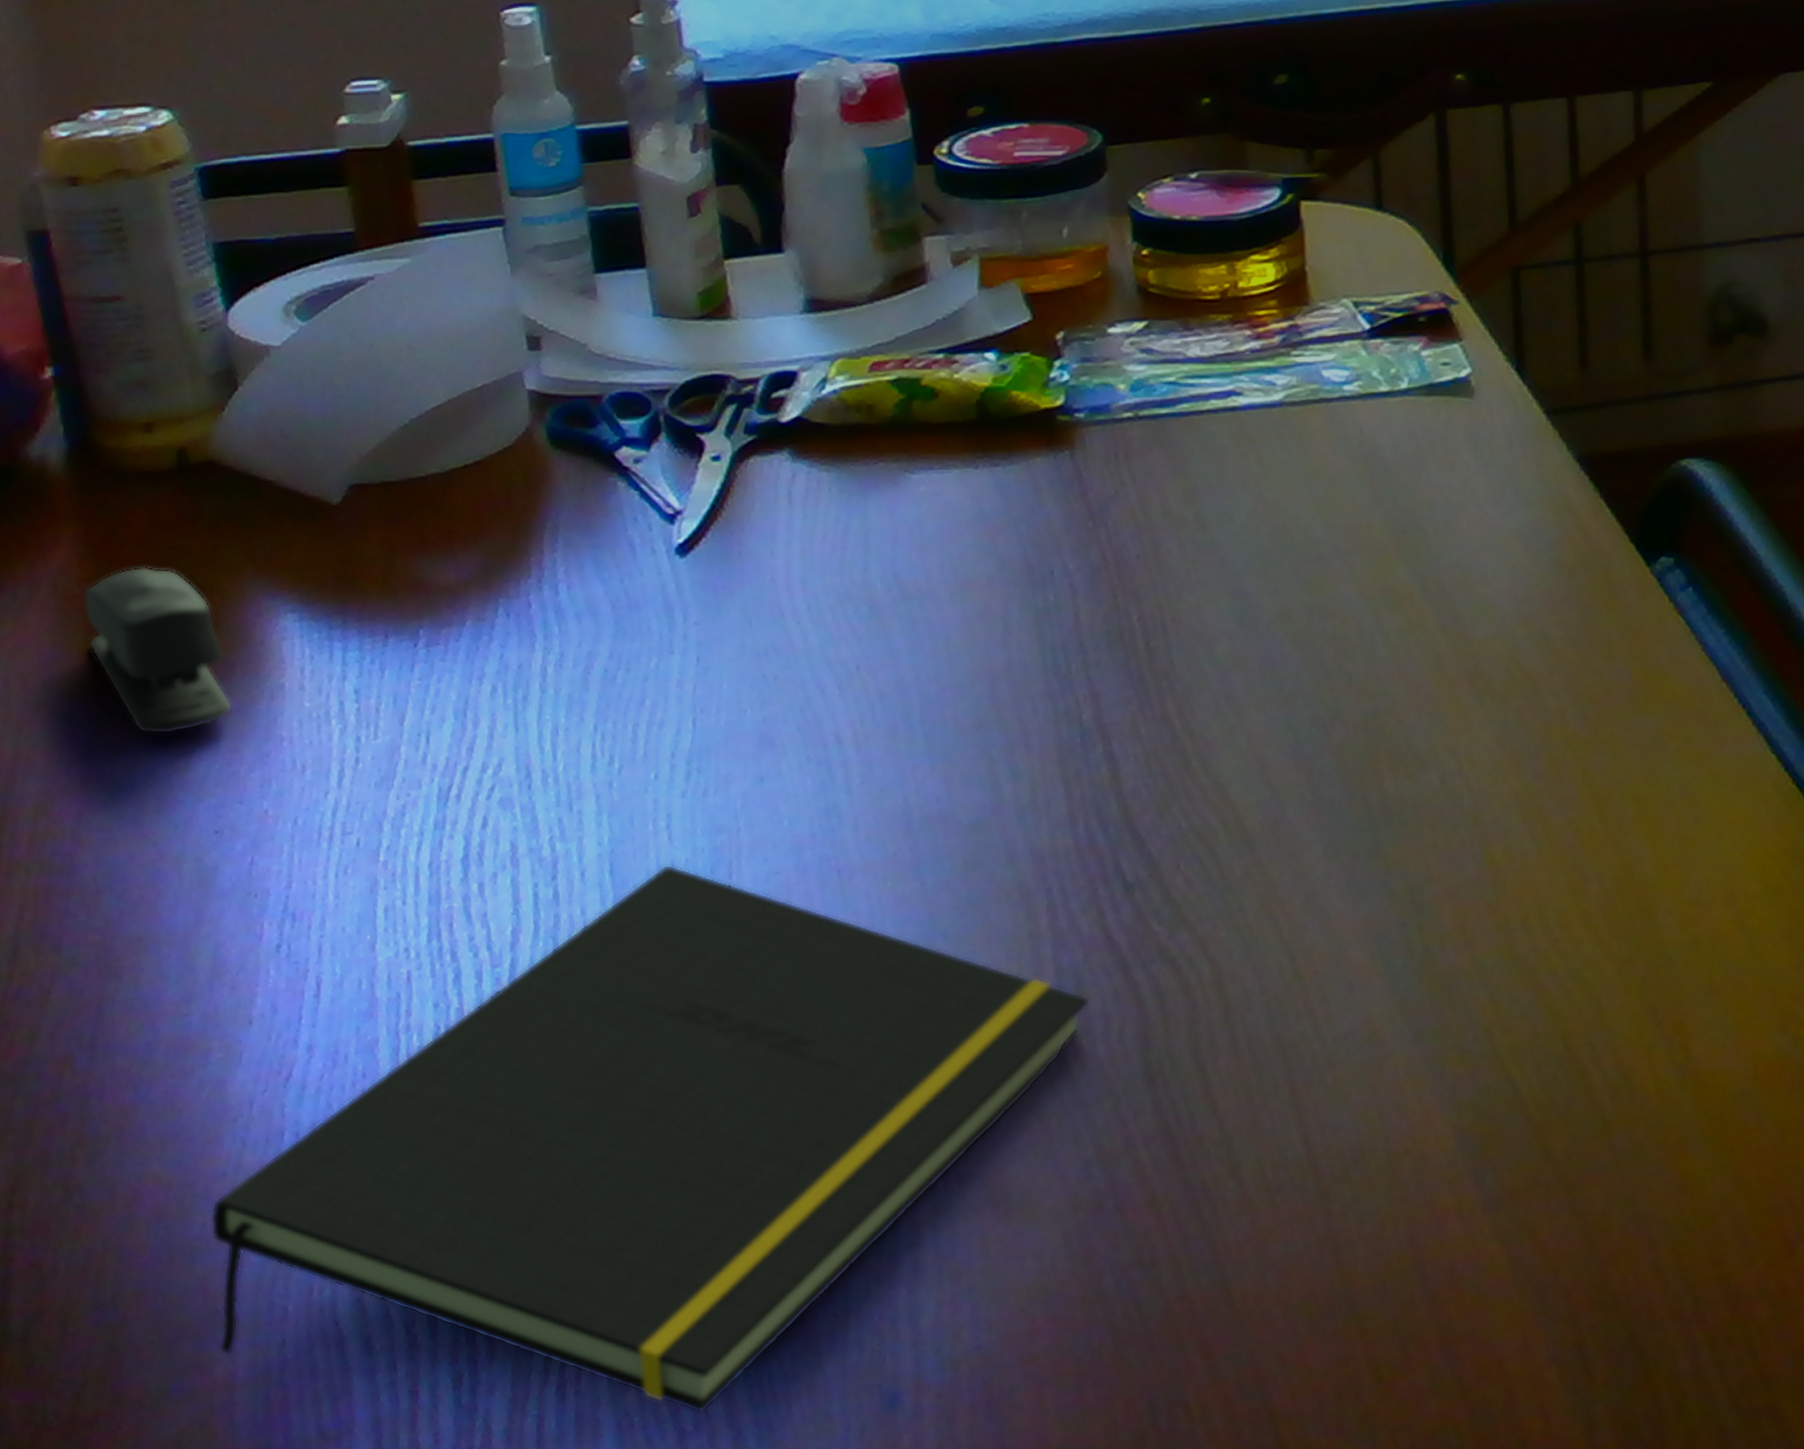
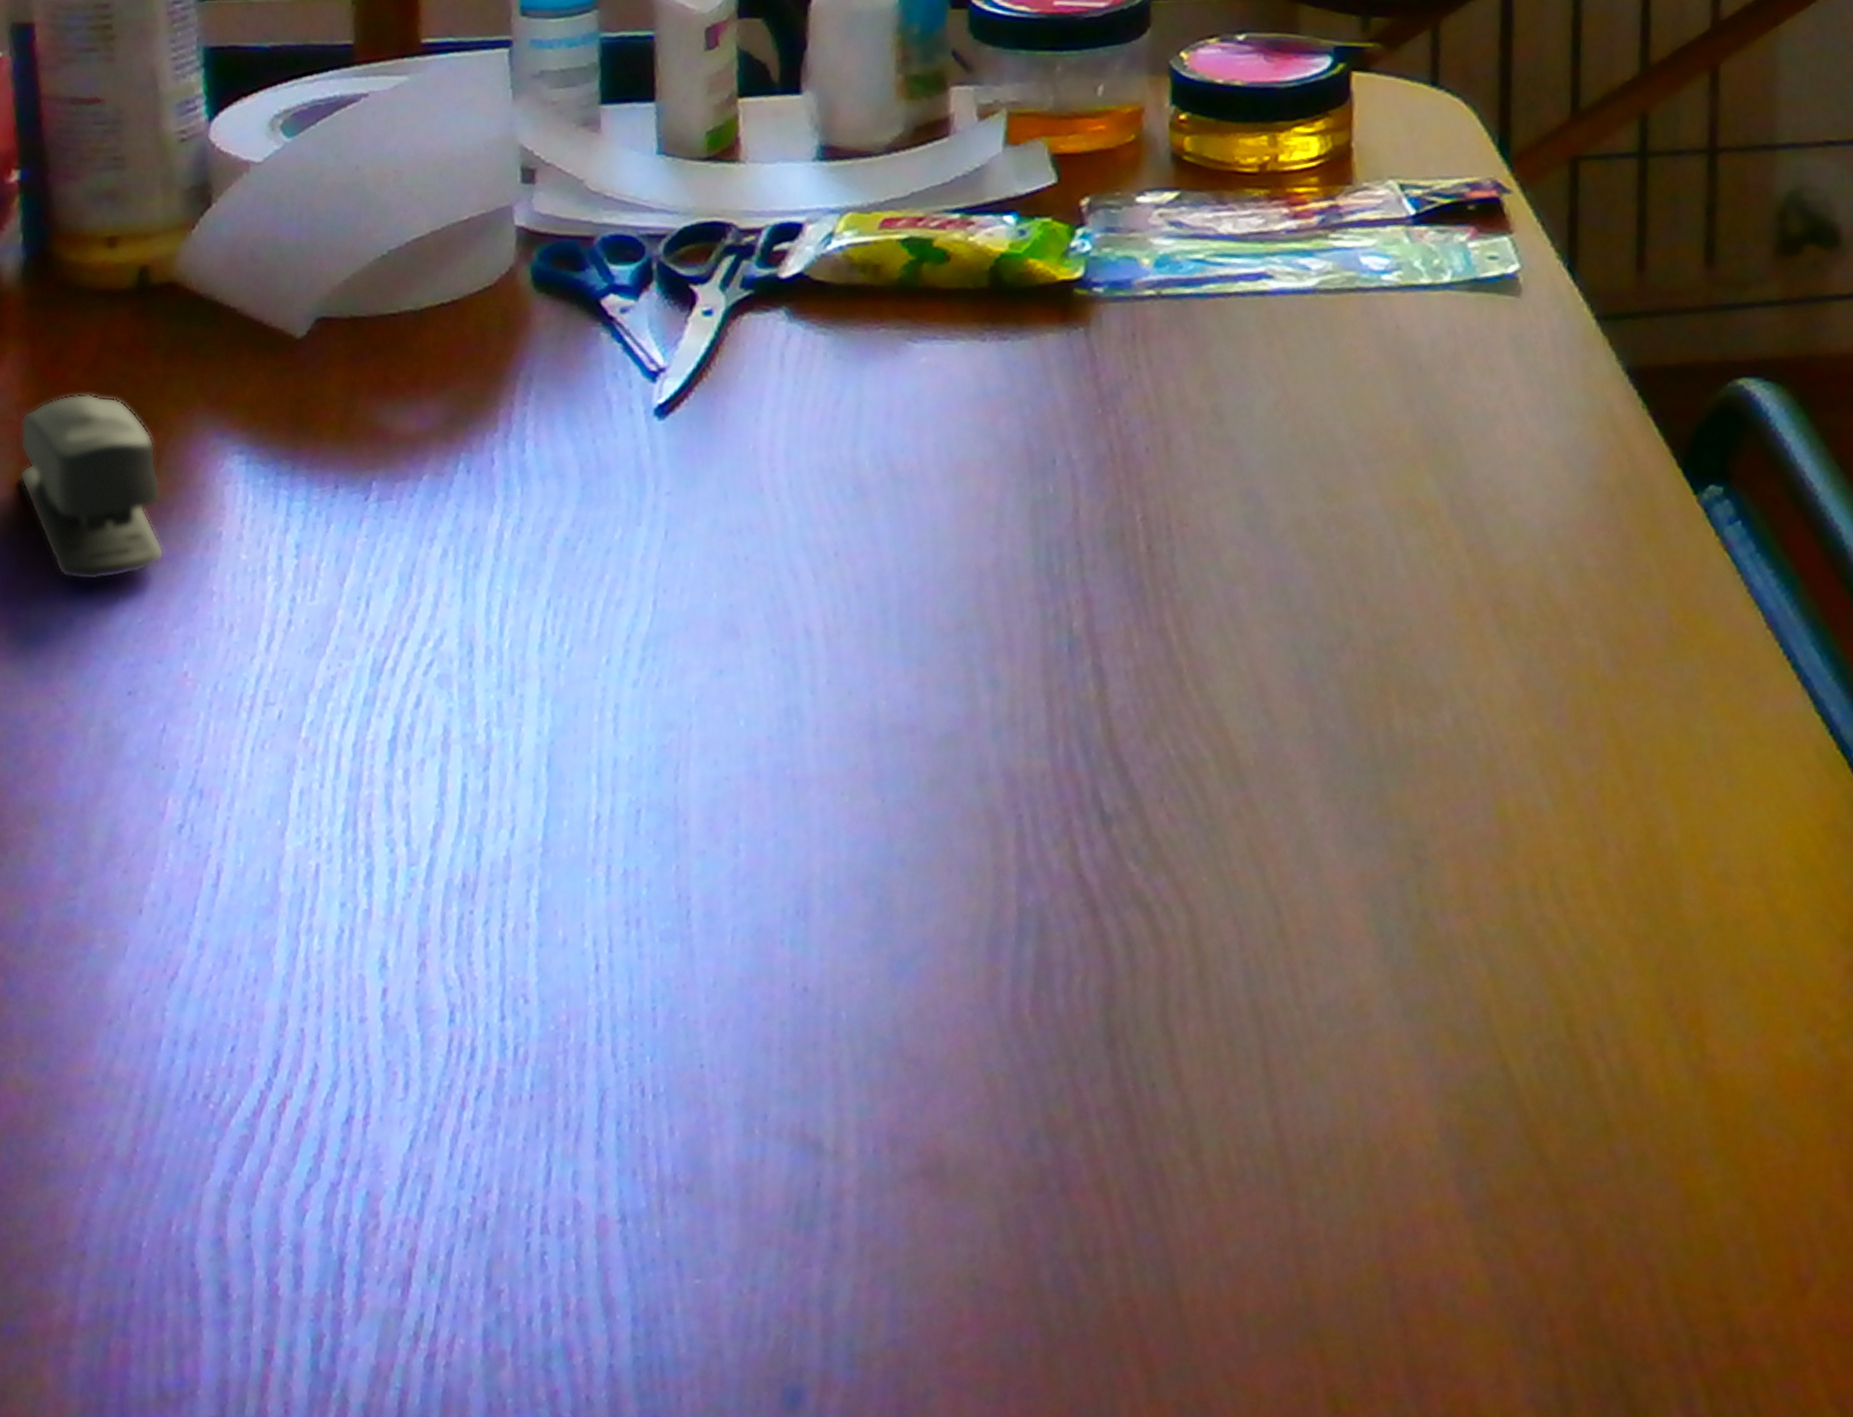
notepad: present [210,864,1090,1415] -> none [61,761,1052,1400]

